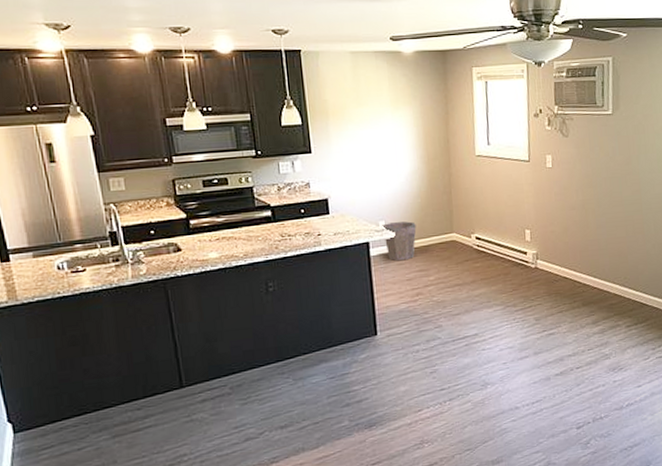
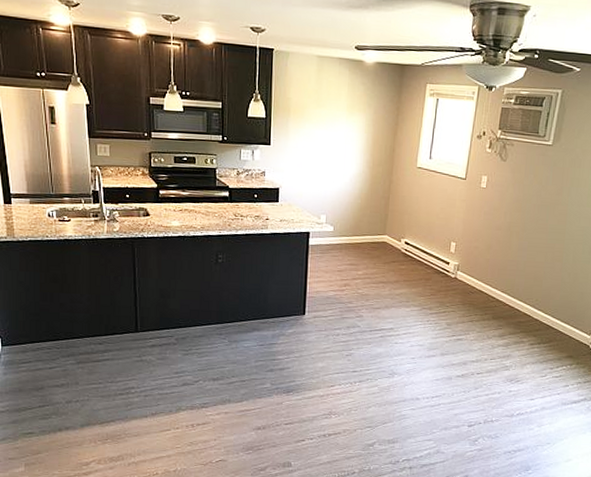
waste bin: present [382,221,417,261] -> none [323,217,353,253]

